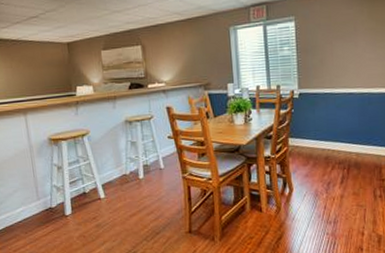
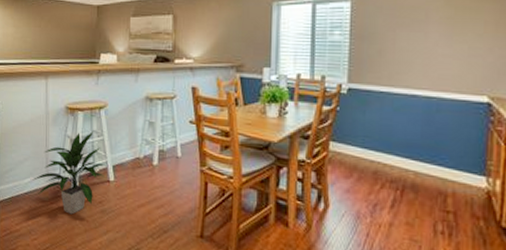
indoor plant: none [24,156,95,233] -> present [32,130,105,215]

